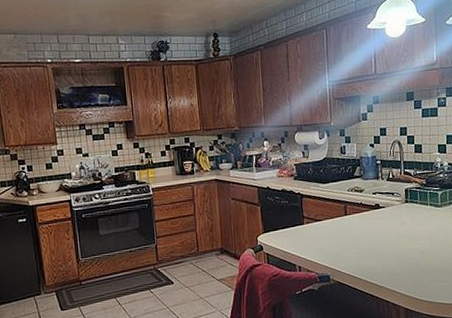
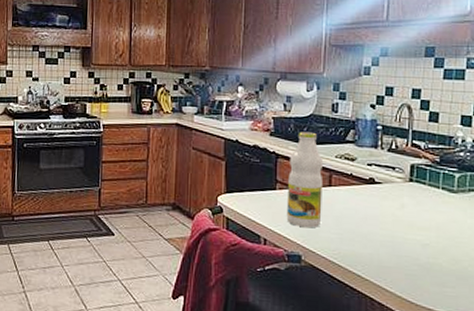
bottle: none [312,172,342,252] -> present [286,132,324,228]

